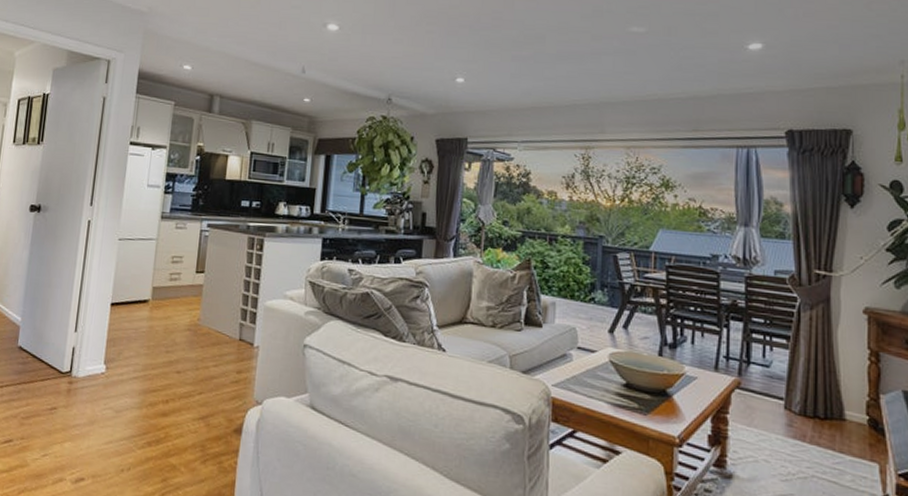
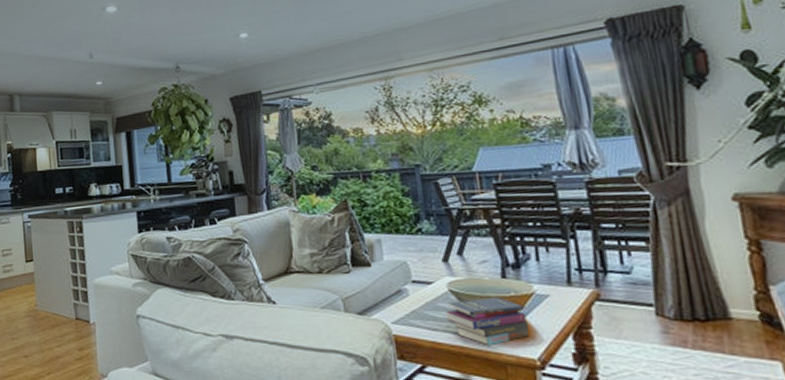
books: none [602,372,675,419] -> present [445,297,530,346]

